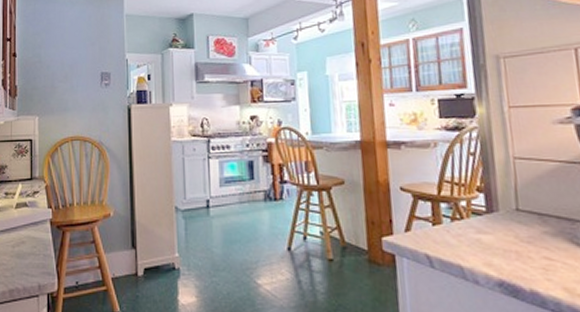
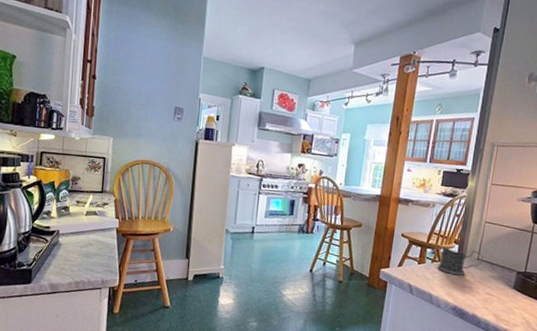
mug: none [460,197,526,236] -> present [437,246,484,276]

